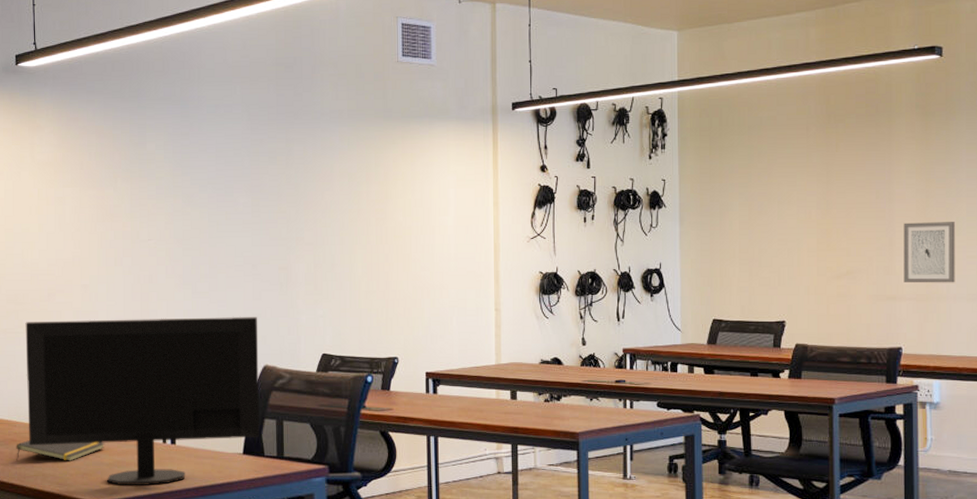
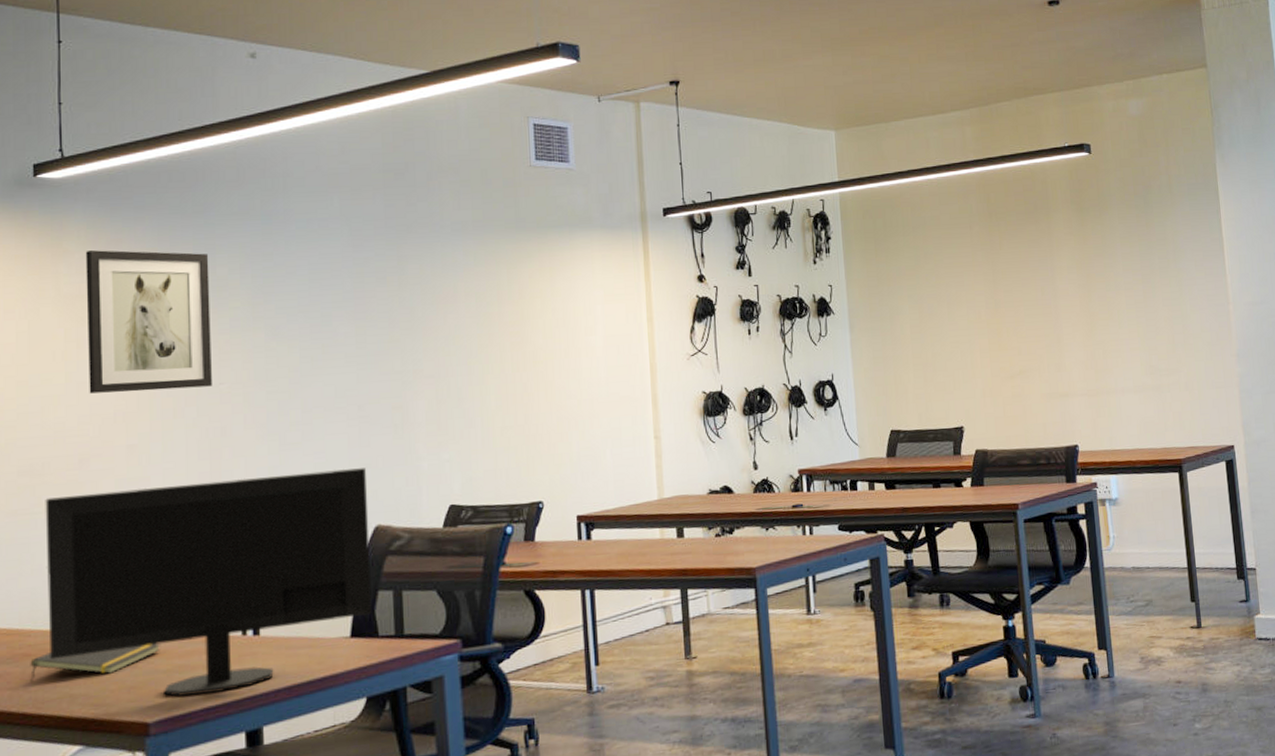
wall art: none [52,126,143,242] -> present [85,250,212,394]
wall art: present [903,222,955,283] -> none [1069,315,1122,379]

